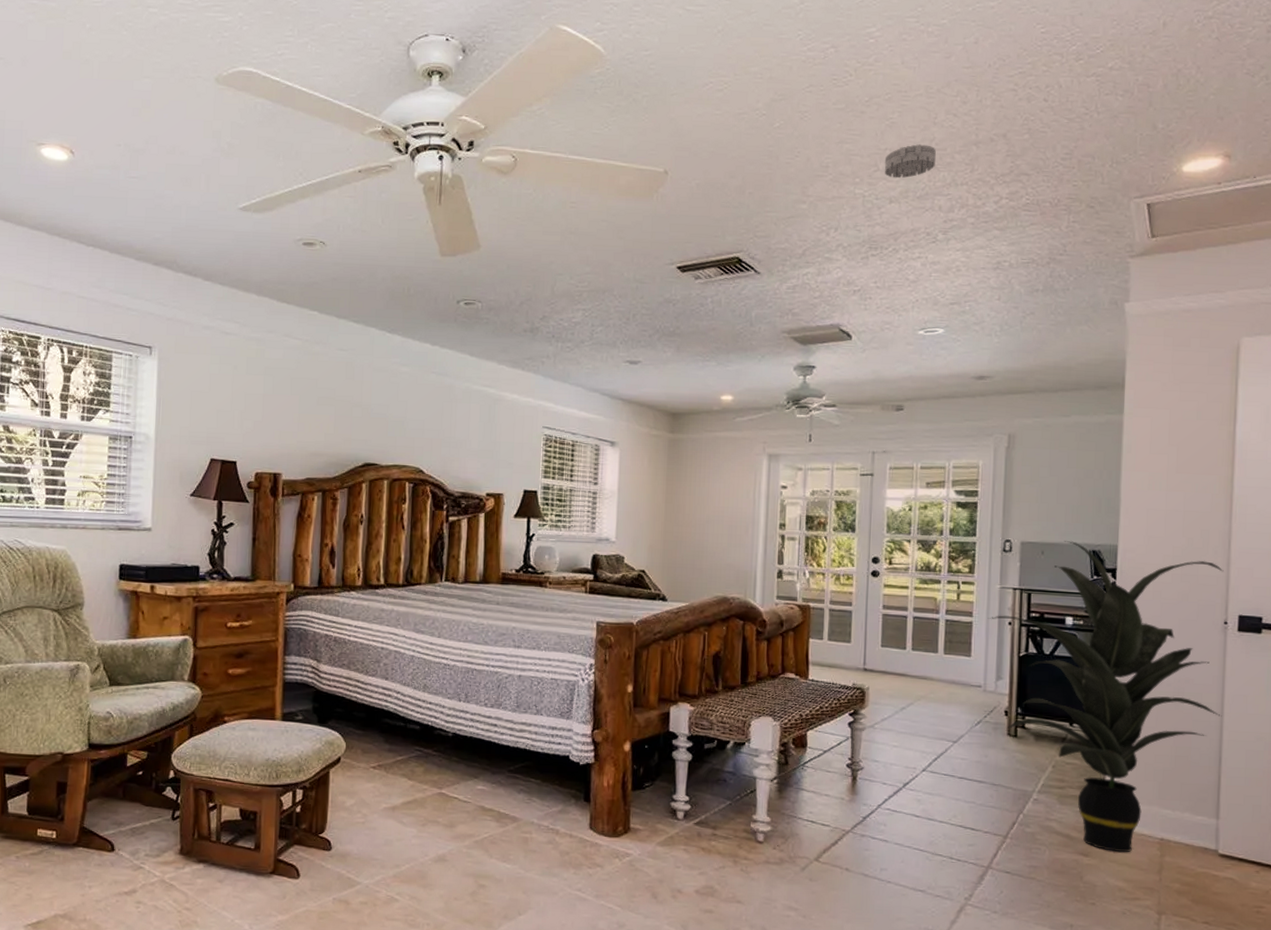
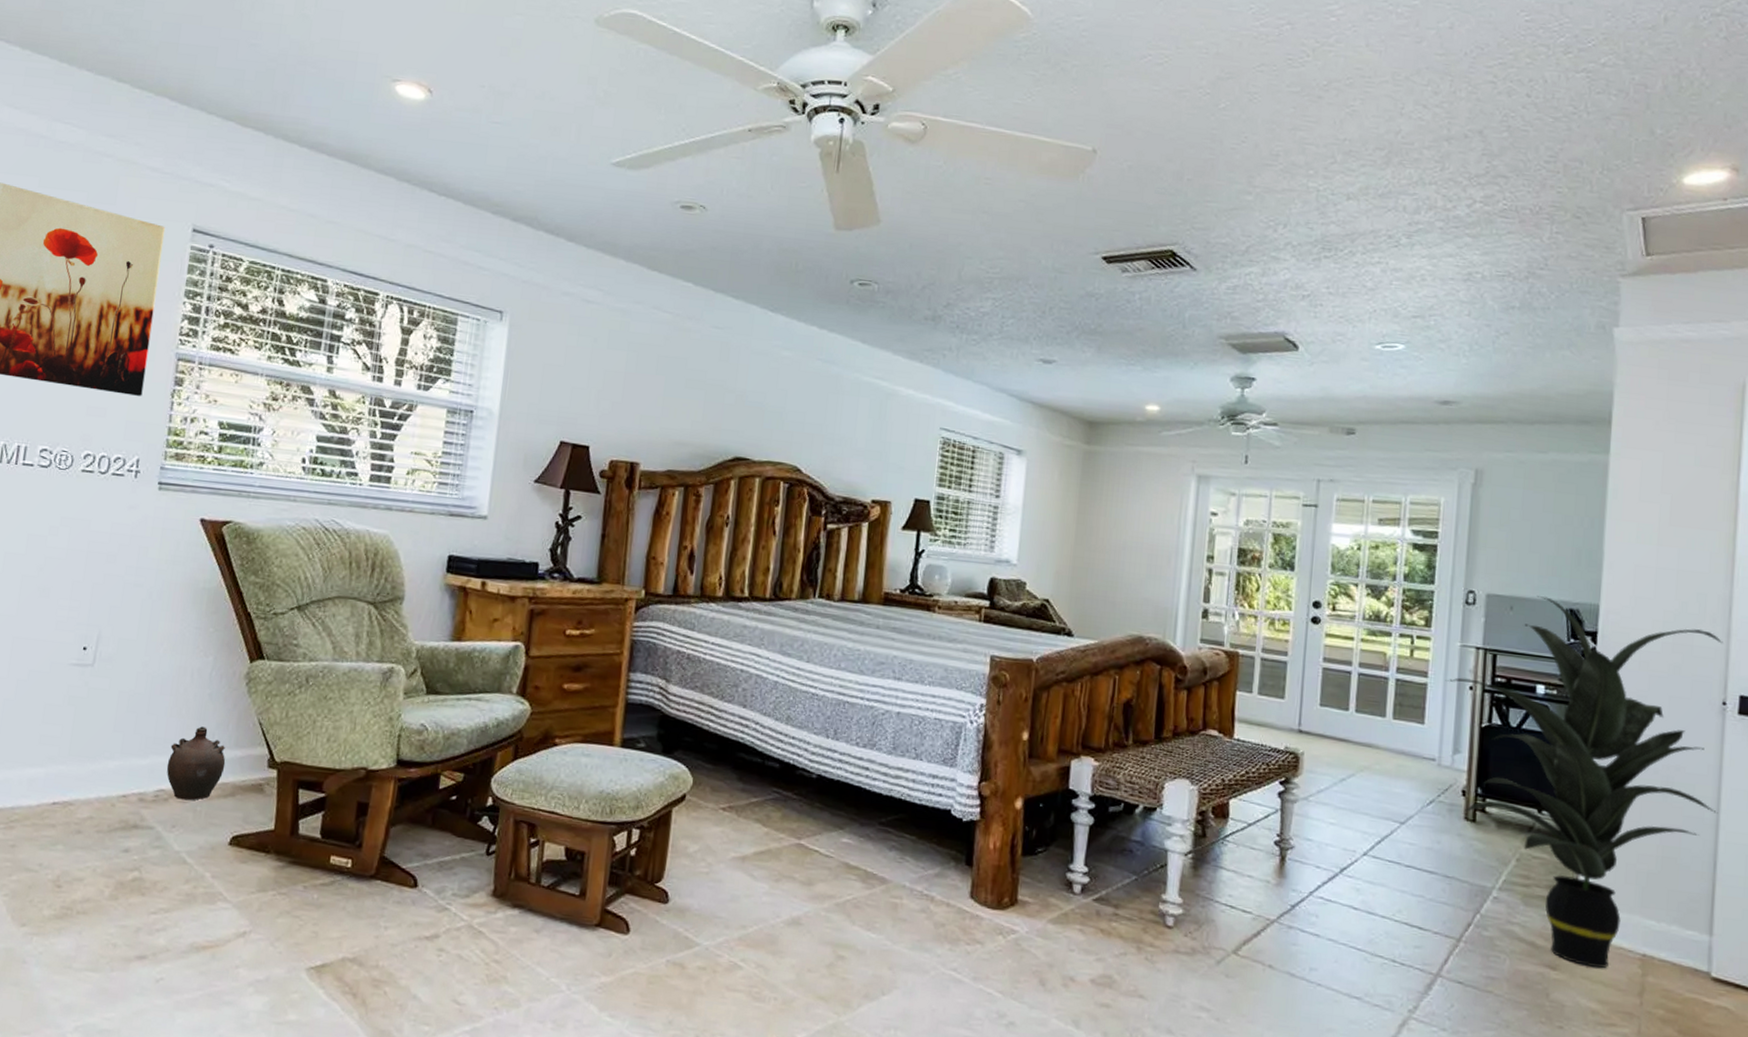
smoke detector: present [884,144,936,179] -> none [1342,136,1402,173]

